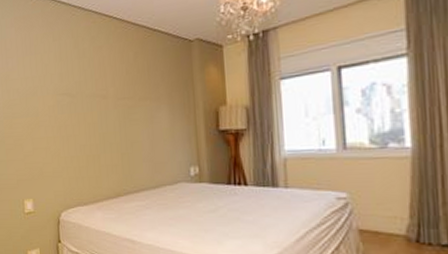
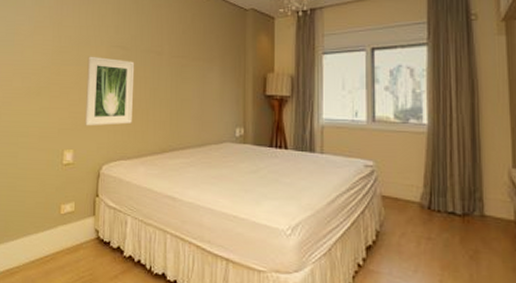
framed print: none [36,106,85,176] -> present [85,56,135,126]

